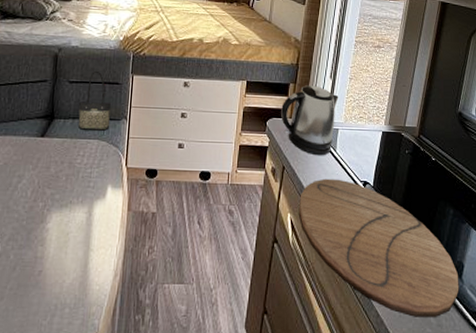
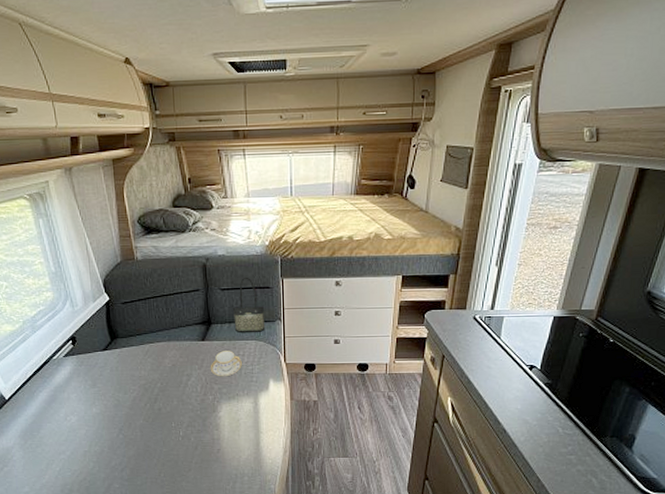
teacup: none [45,150,81,180] -> present [210,351,242,377]
kettle: present [281,85,339,156] -> none [440,275,505,344]
cutting board: present [298,178,459,317] -> none [459,364,629,482]

